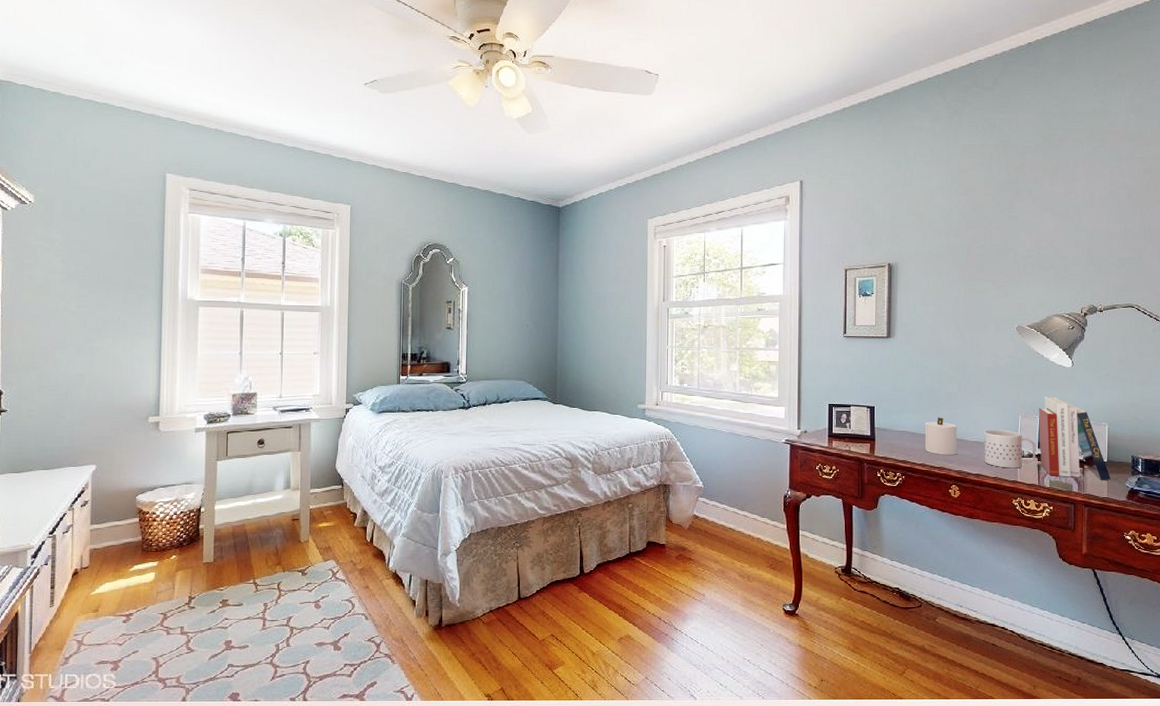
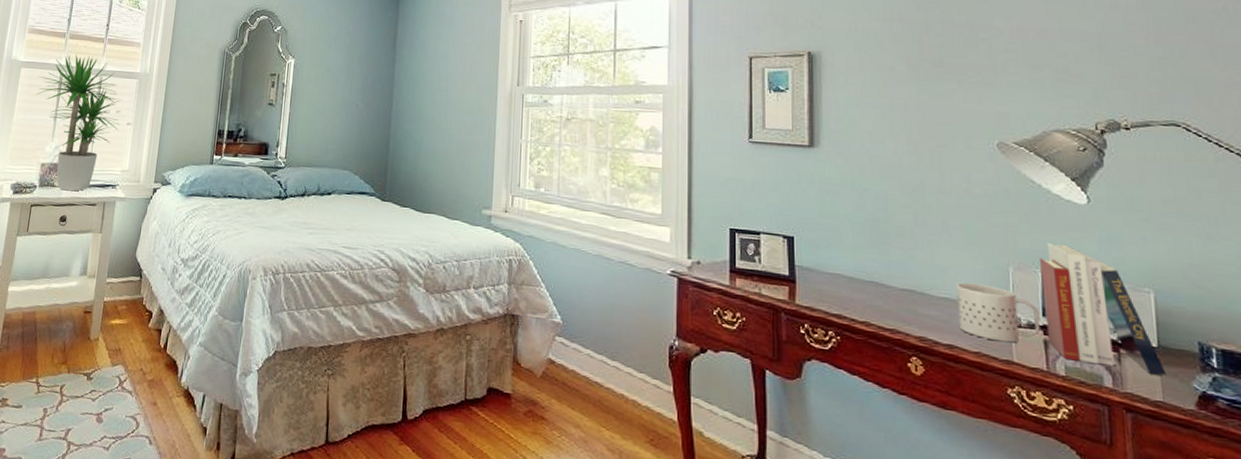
potted plant: none [218,291,307,417] -> present [36,54,121,192]
candle: present [925,417,958,456] -> none [867,258,918,315]

